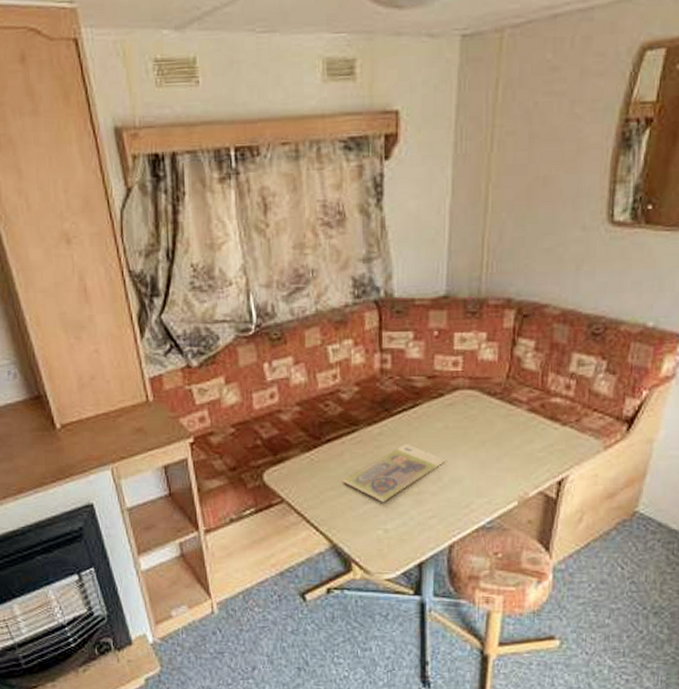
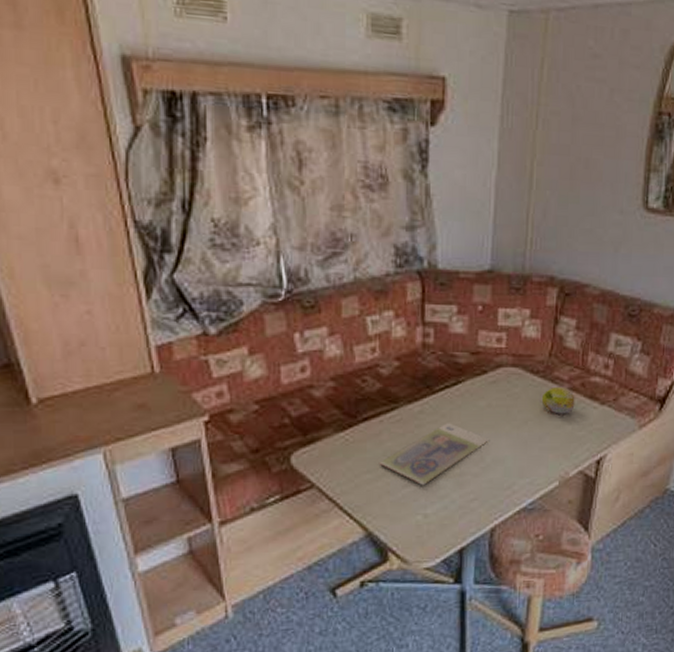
fruit: none [499,409,535,435] -> present [541,388,575,414]

